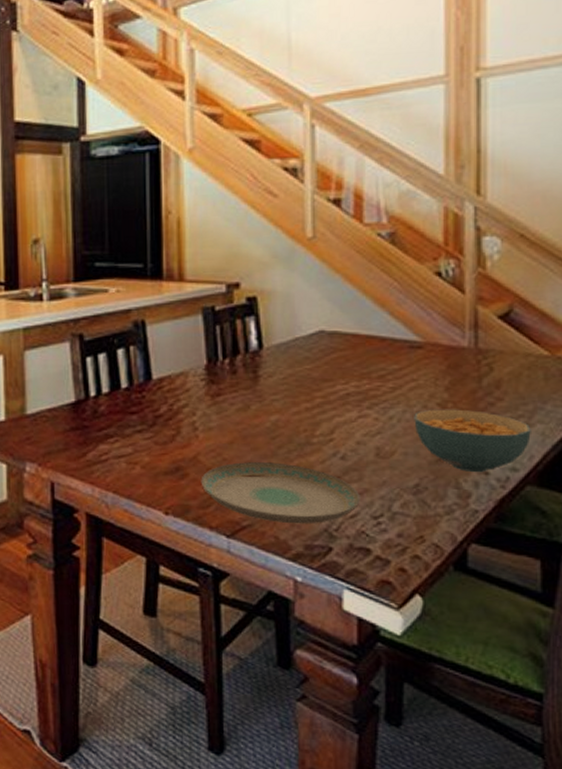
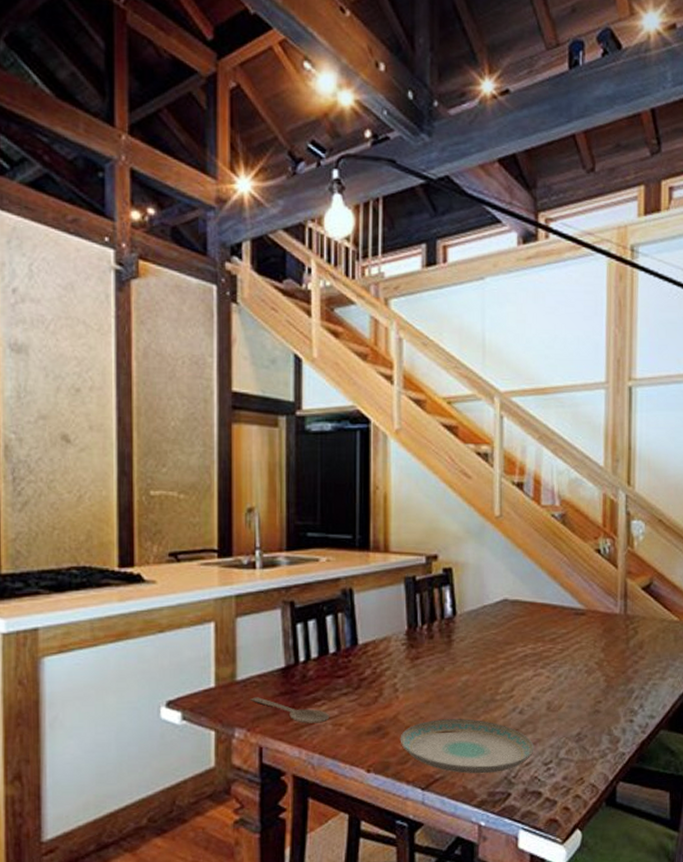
wooden spoon: none [40,432,124,461] -> present [250,697,330,724]
cereal bowl: present [414,409,531,473] -> none [577,667,664,721]

